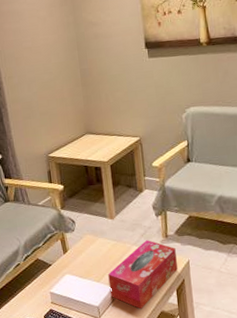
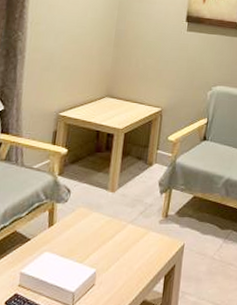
tissue box: present [108,240,178,309] -> none [91,219,173,297]

